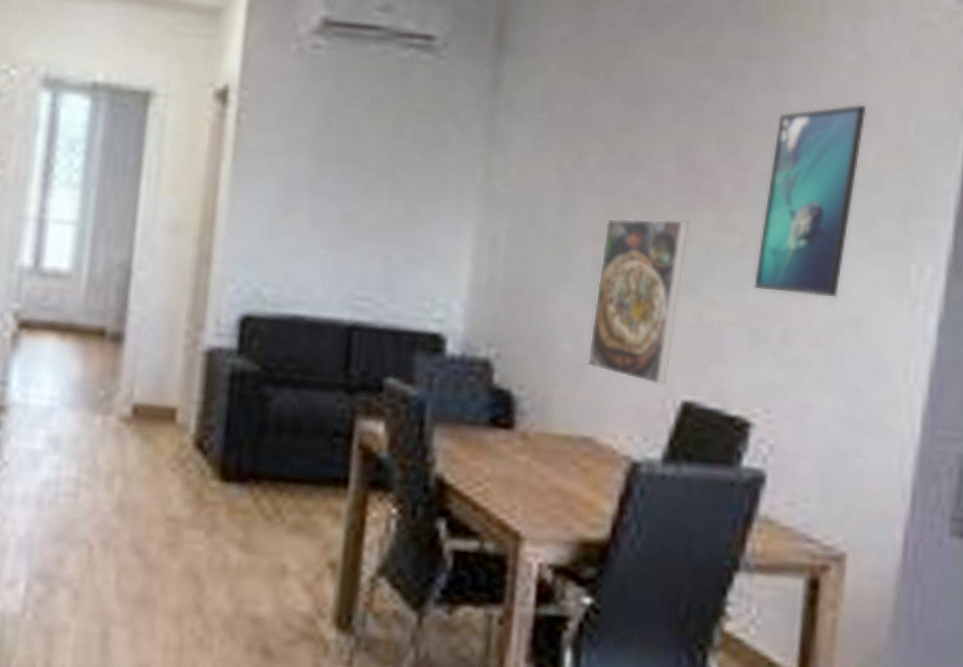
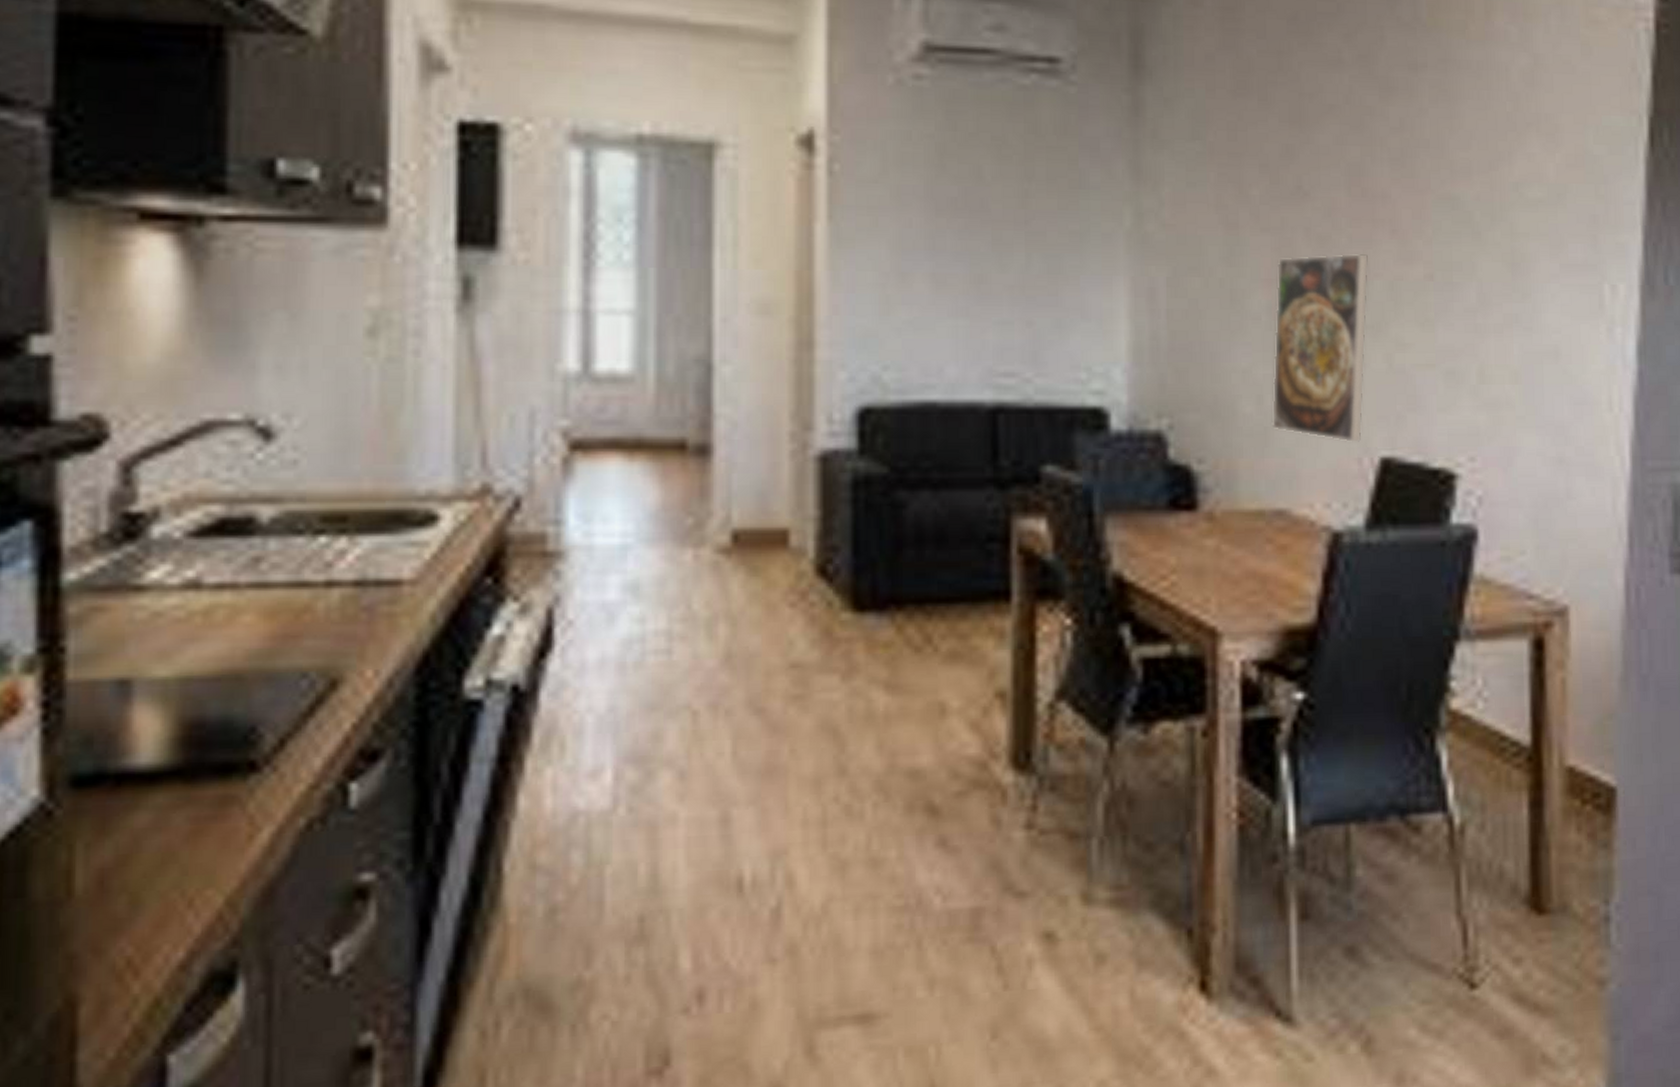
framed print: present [753,104,867,298] -> none [1443,112,1543,327]

